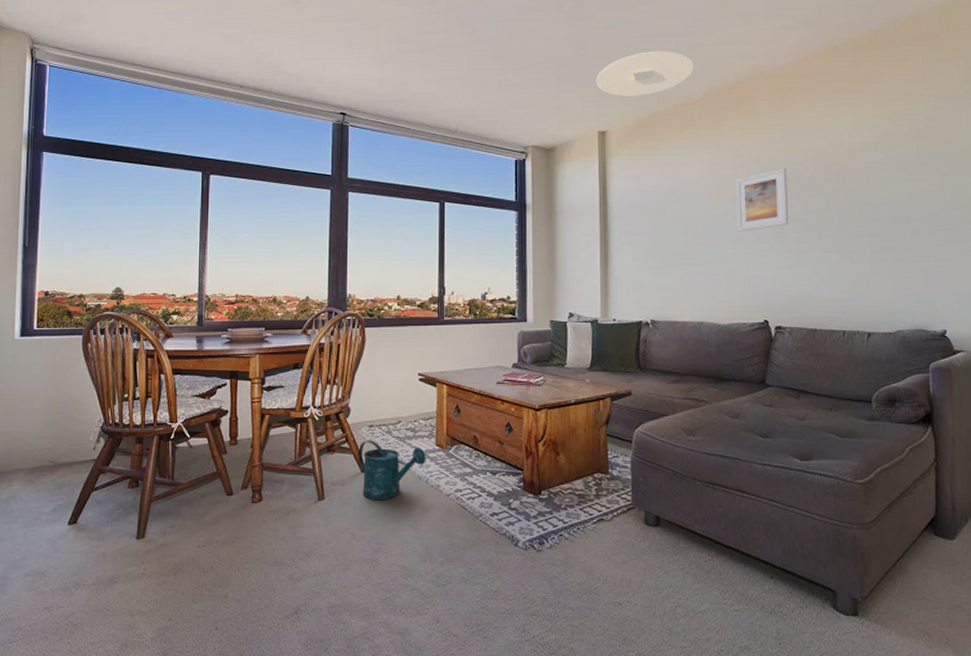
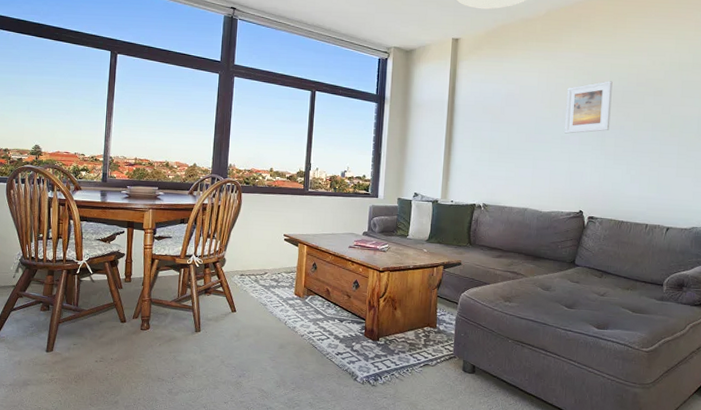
watering can: present [358,440,426,500] -> none [230,286,286,336]

